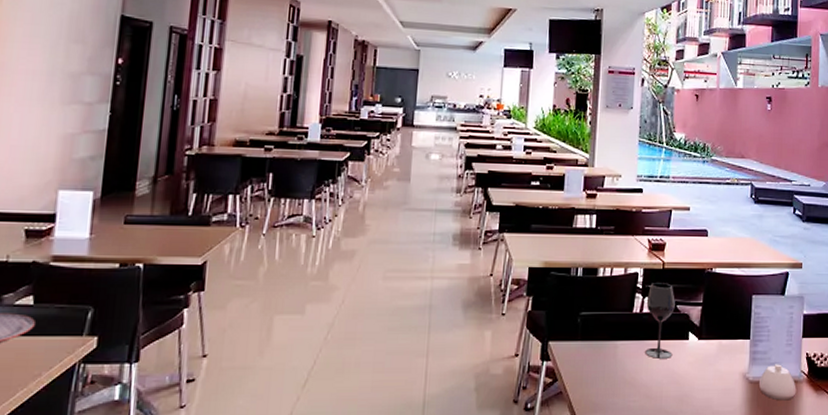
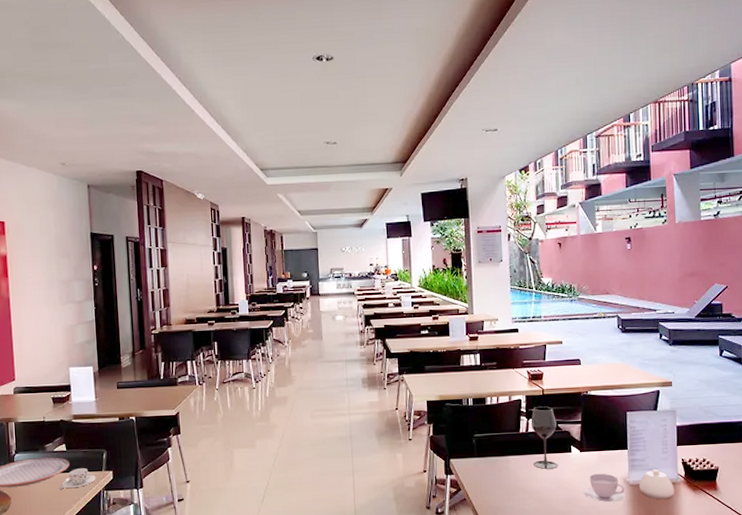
teacup: none [13,331,72,359] -> present [59,468,96,489]
teacup: none [698,366,744,402] -> present [584,473,626,503]

